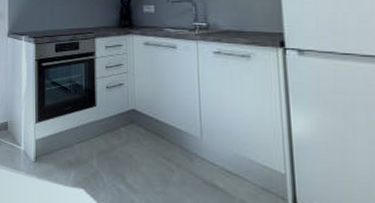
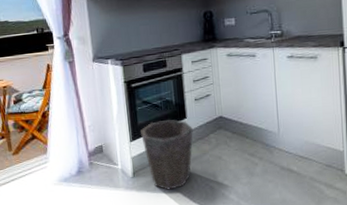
waste bin: none [47,104,102,184] -> present [140,119,193,190]

